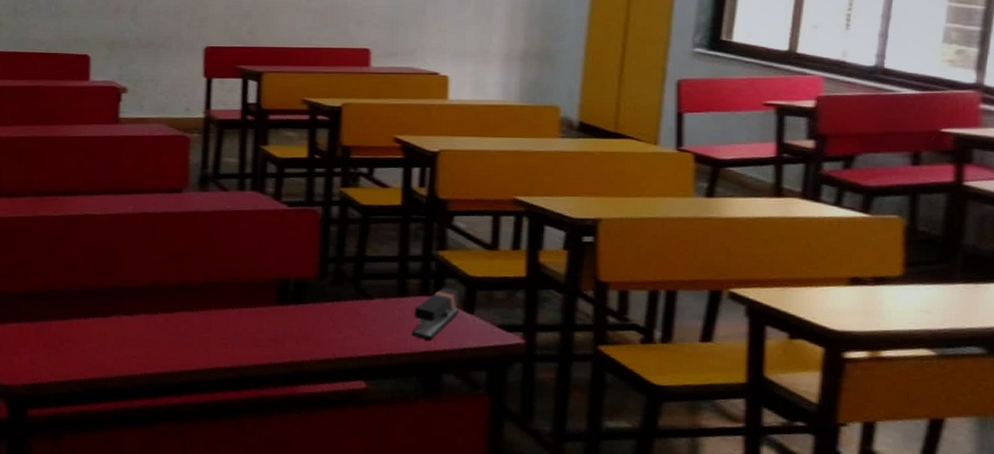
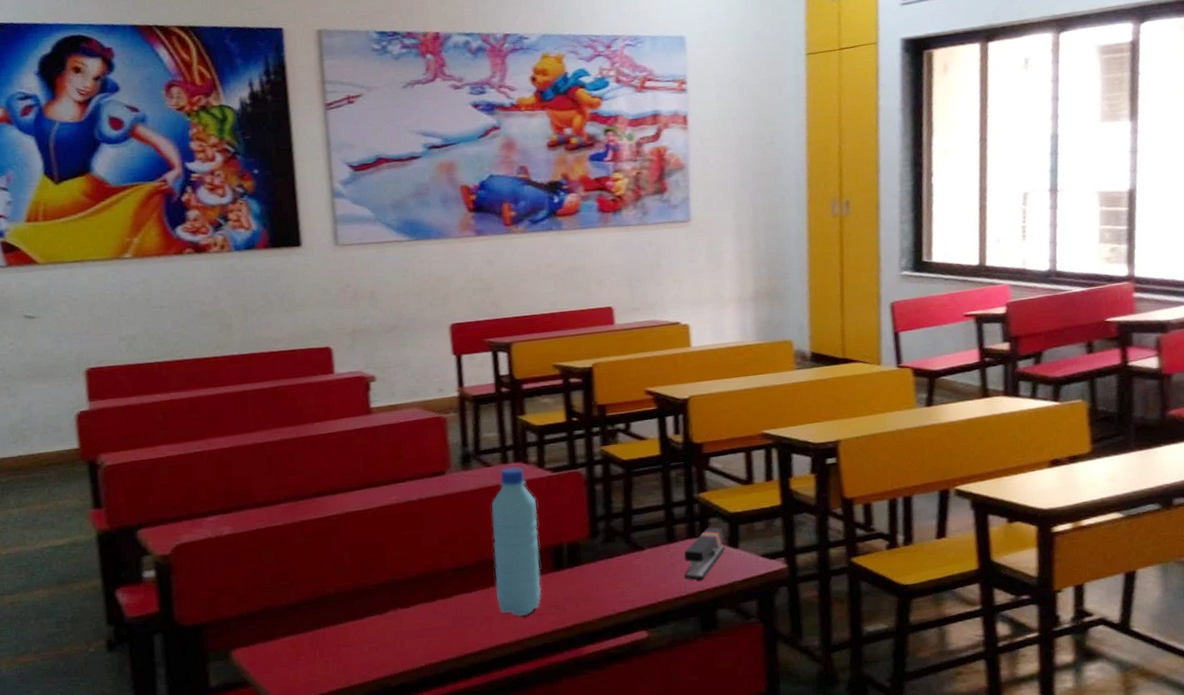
water bottle: none [218,194,268,344] -> present [491,466,542,617]

